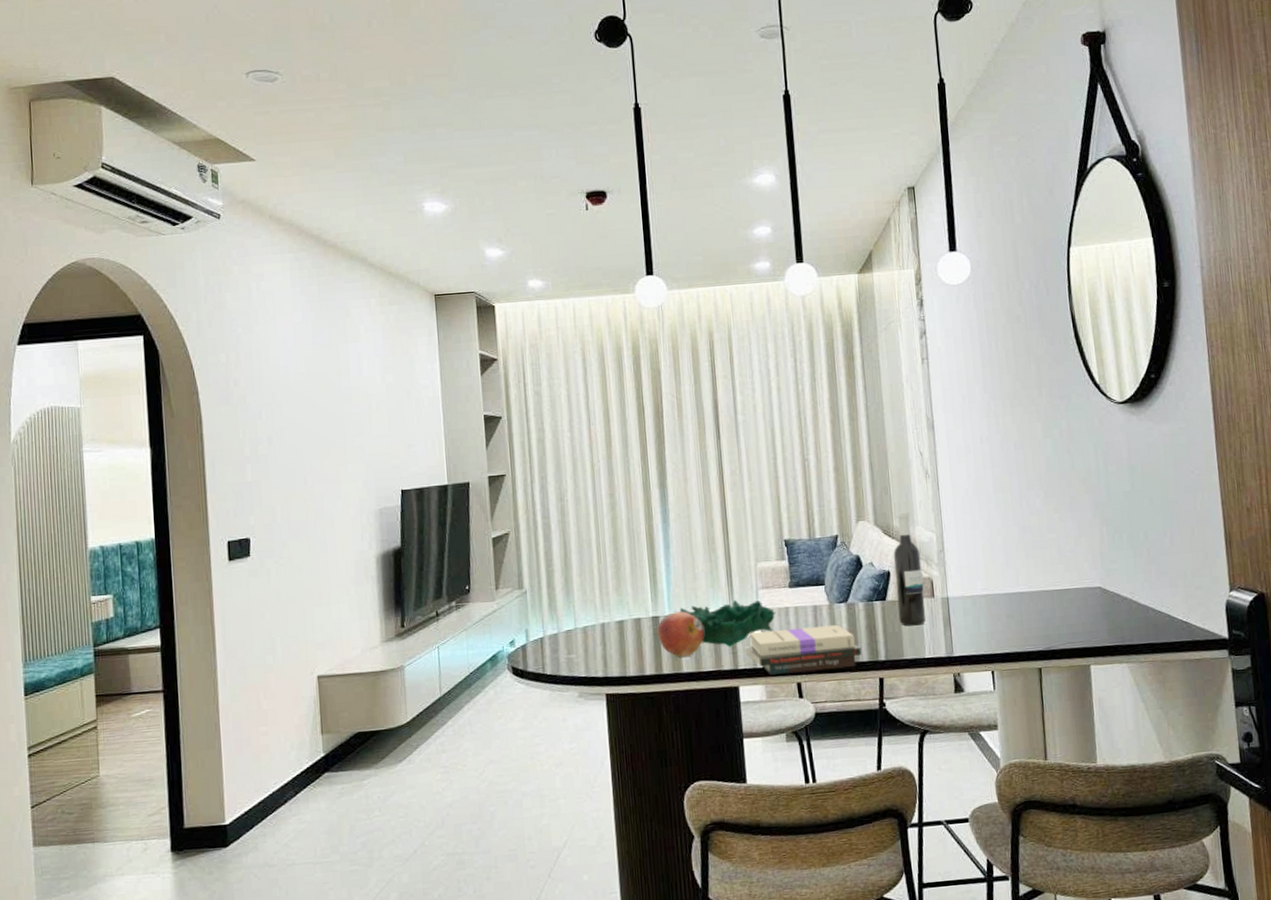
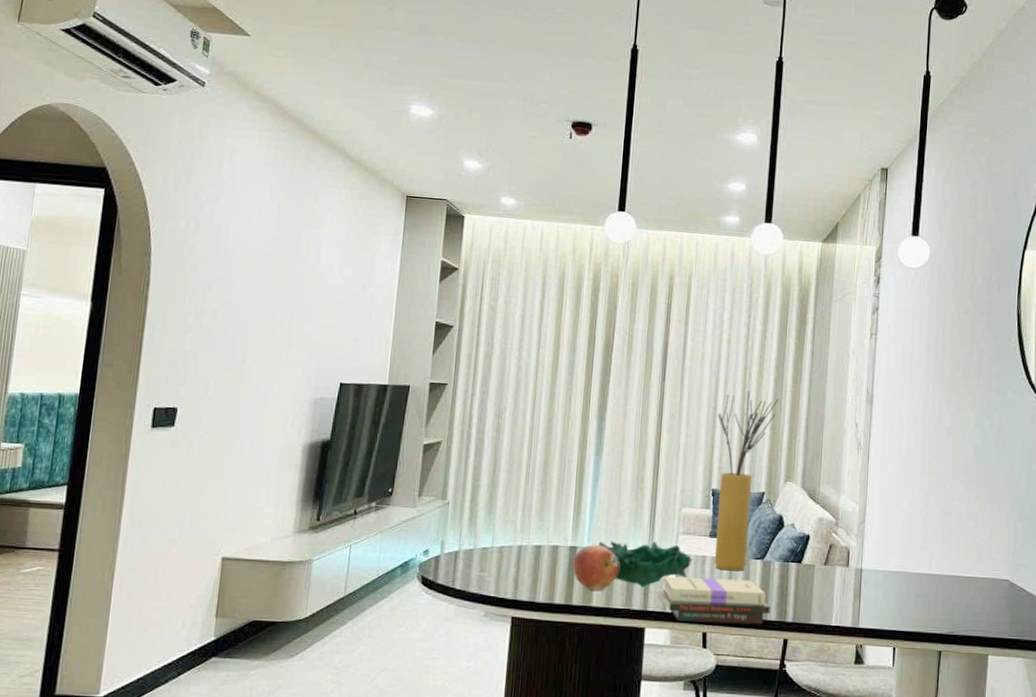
vase: none [779,436,839,619] -> present [714,391,779,571]
wine bottle: present [893,511,927,626] -> none [811,478,842,592]

